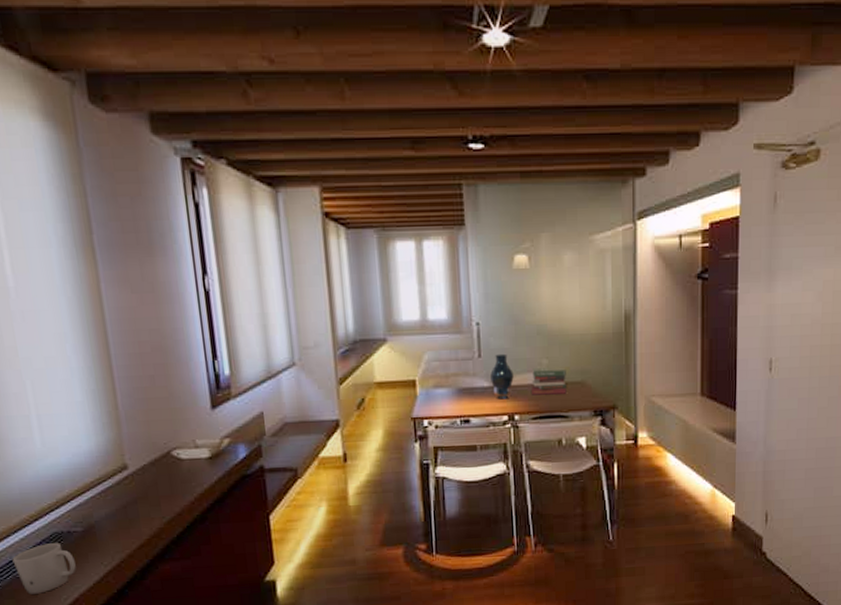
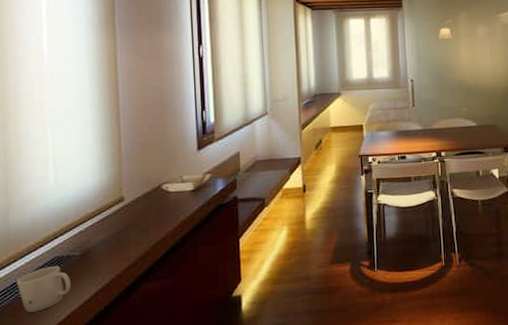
vase: present [489,353,514,400] -> none [421,103,441,140]
books: present [531,367,567,395] -> none [454,113,482,136]

